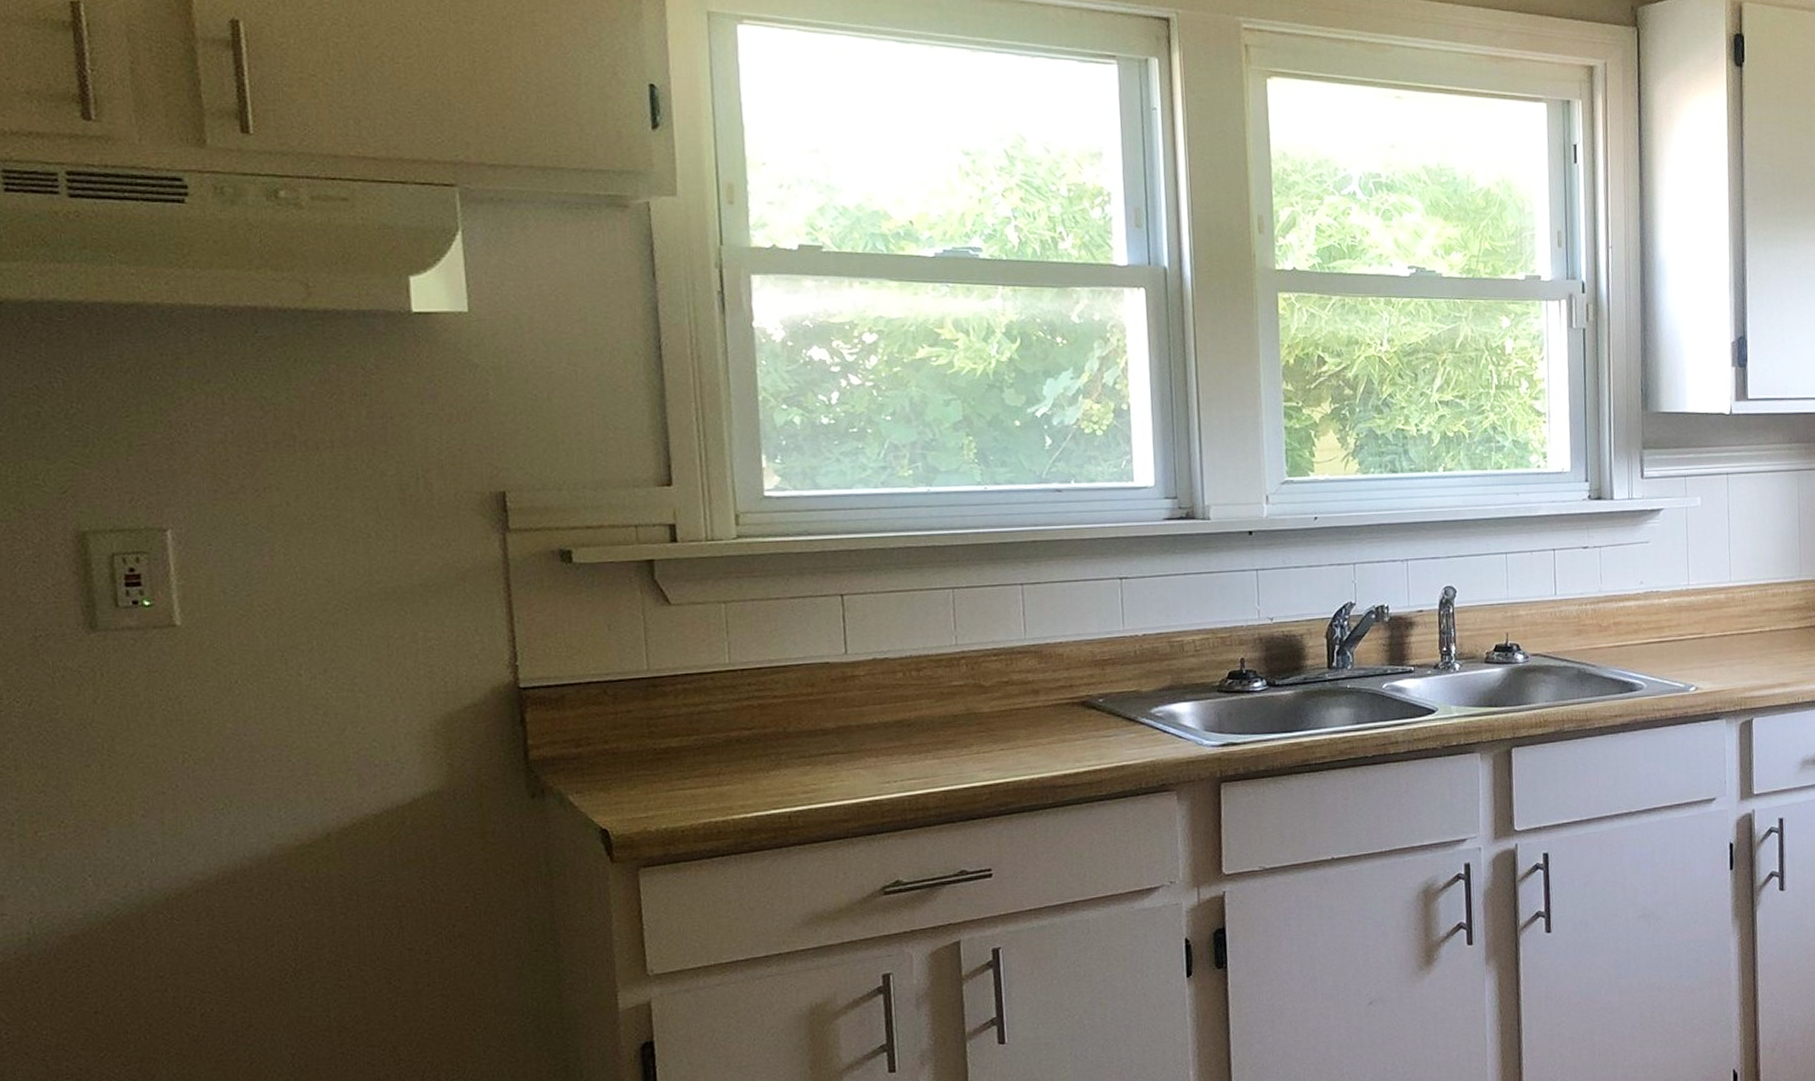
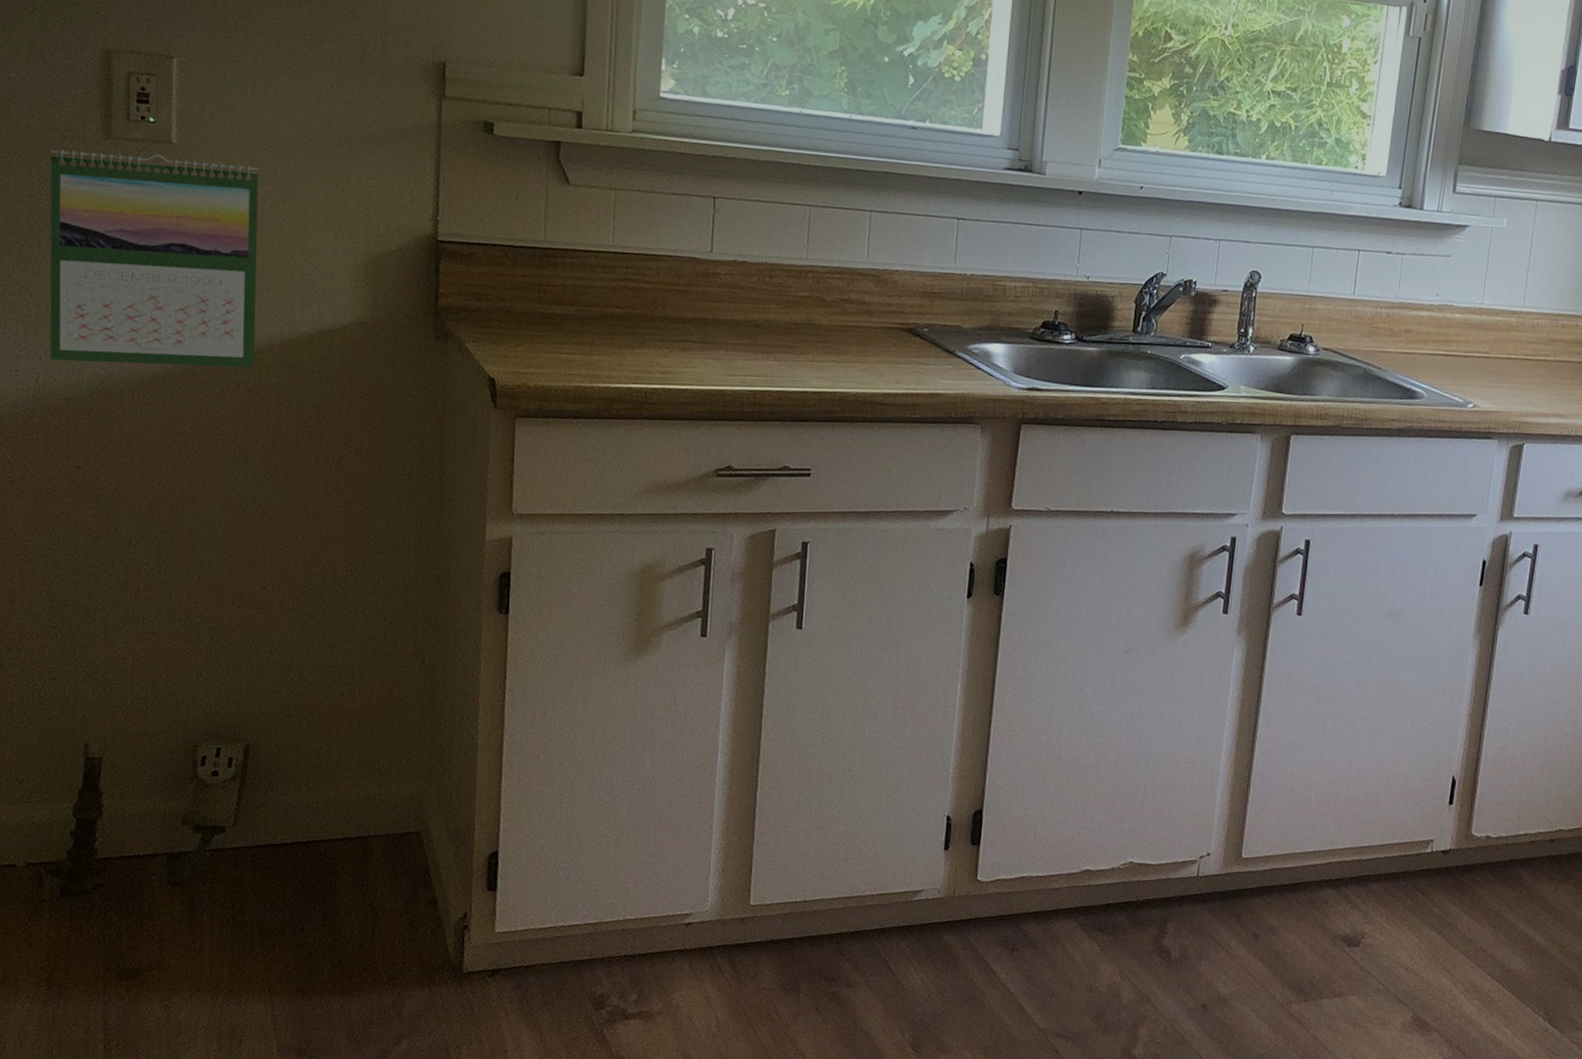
calendar: none [19,637,309,895] -> present [49,149,259,369]

